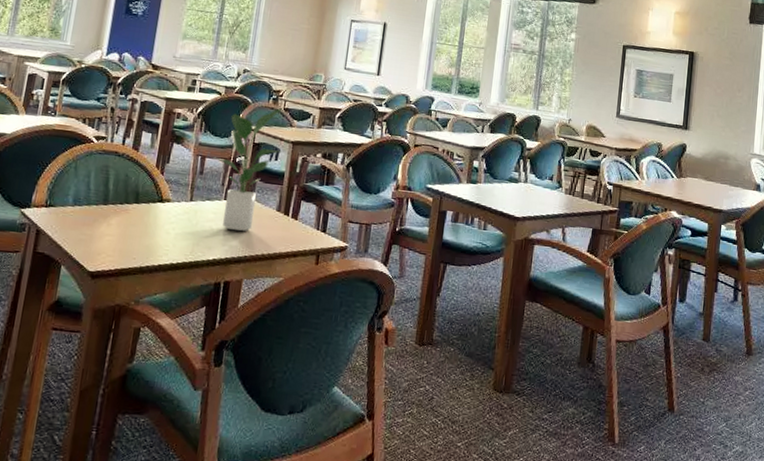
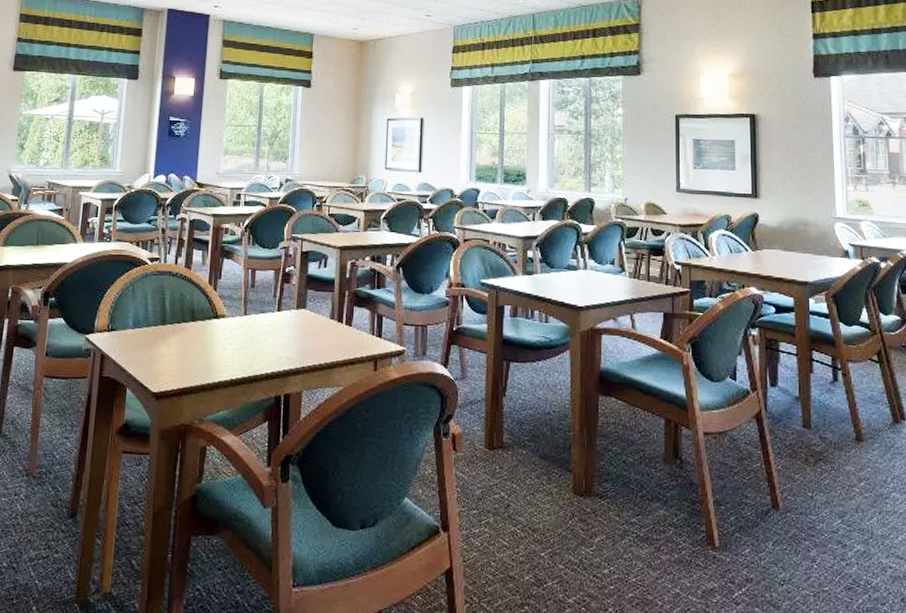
potted plant: present [212,108,282,231] -> none [262,214,330,342]

